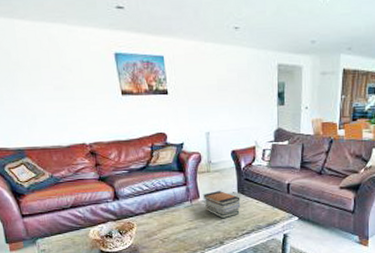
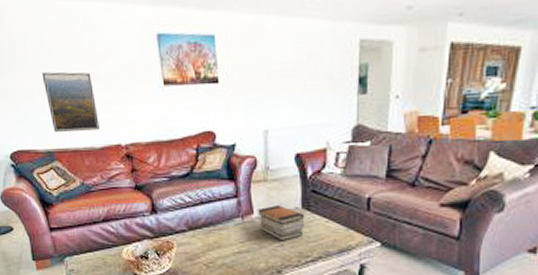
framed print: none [10,81,66,133] -> present [42,71,100,132]

